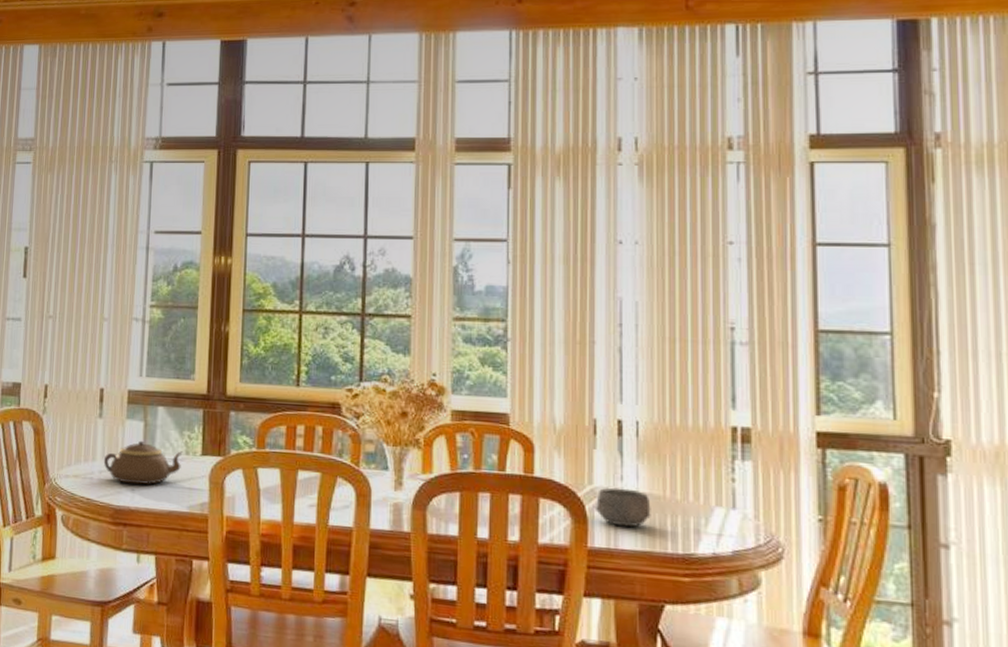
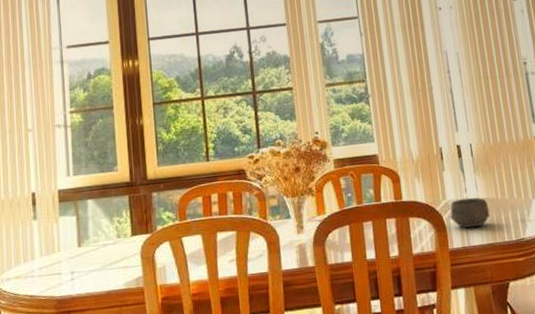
teapot: present [103,440,183,485] -> none [42,233,115,275]

